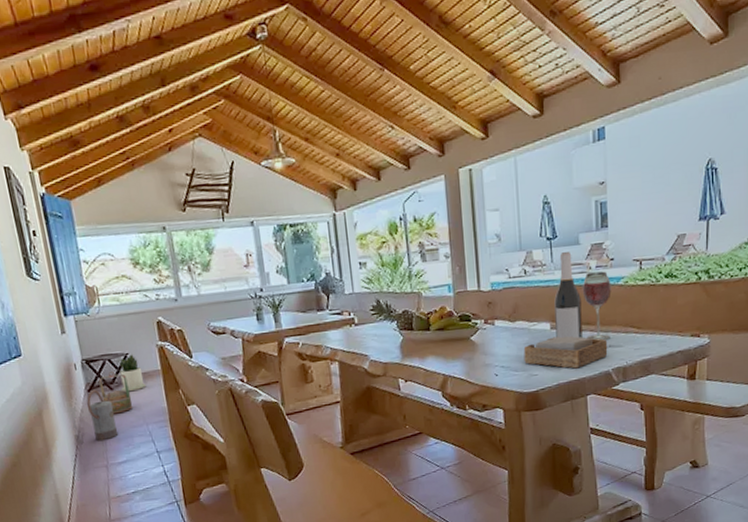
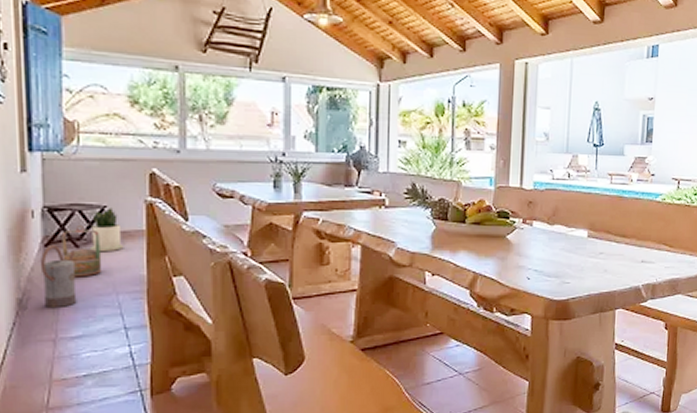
napkin holder: present [523,336,608,369] -> none [558,246,641,281]
wine bottle: present [554,252,582,339] -> none [592,161,620,250]
wineglass: present [582,271,612,341] -> none [621,185,650,254]

